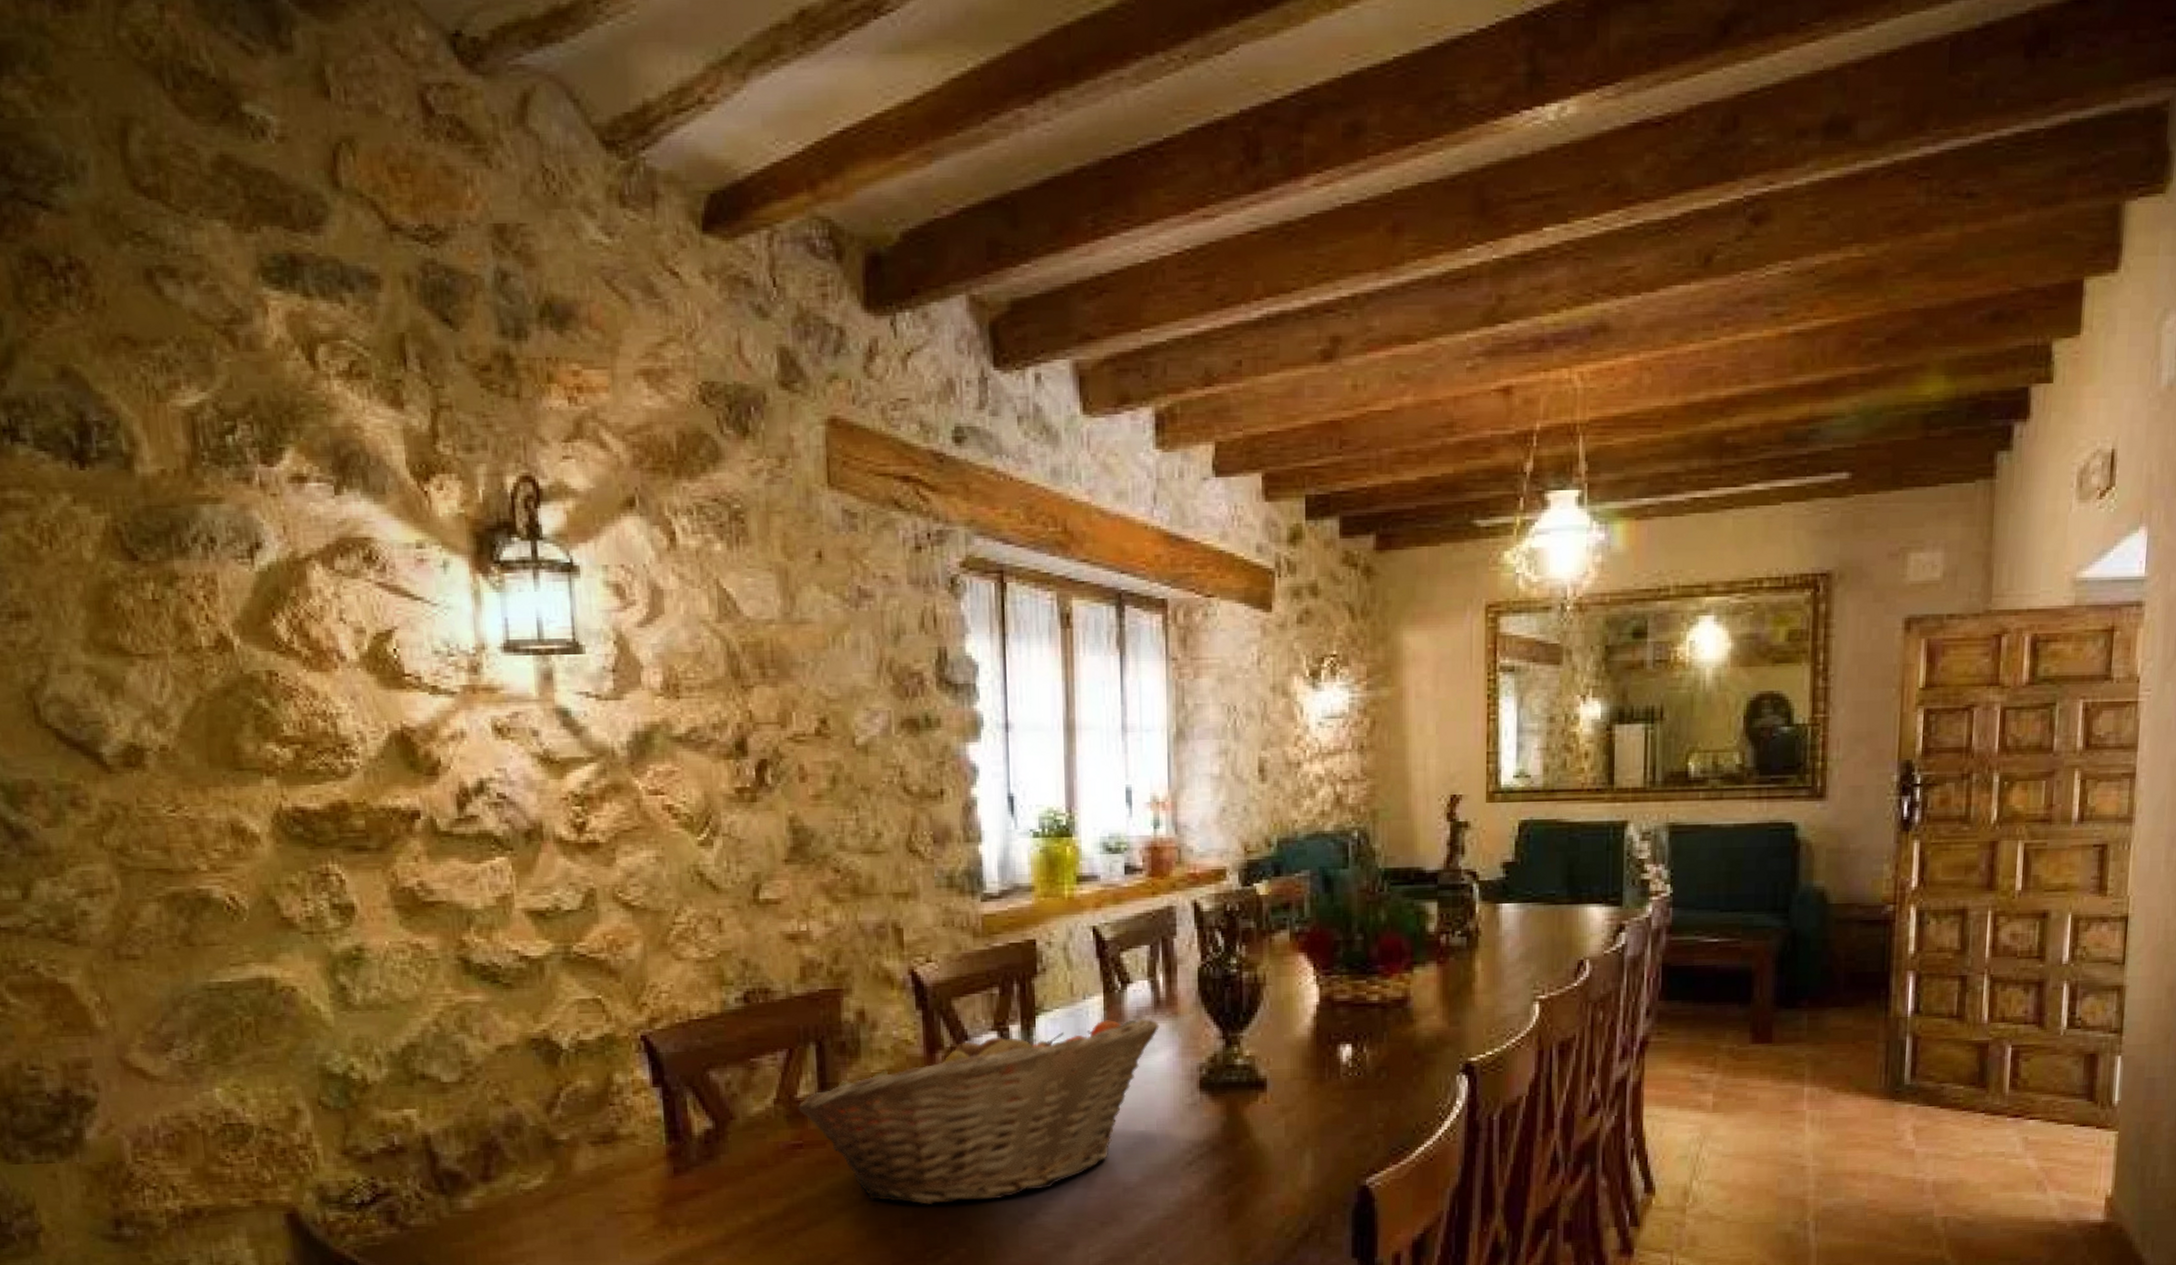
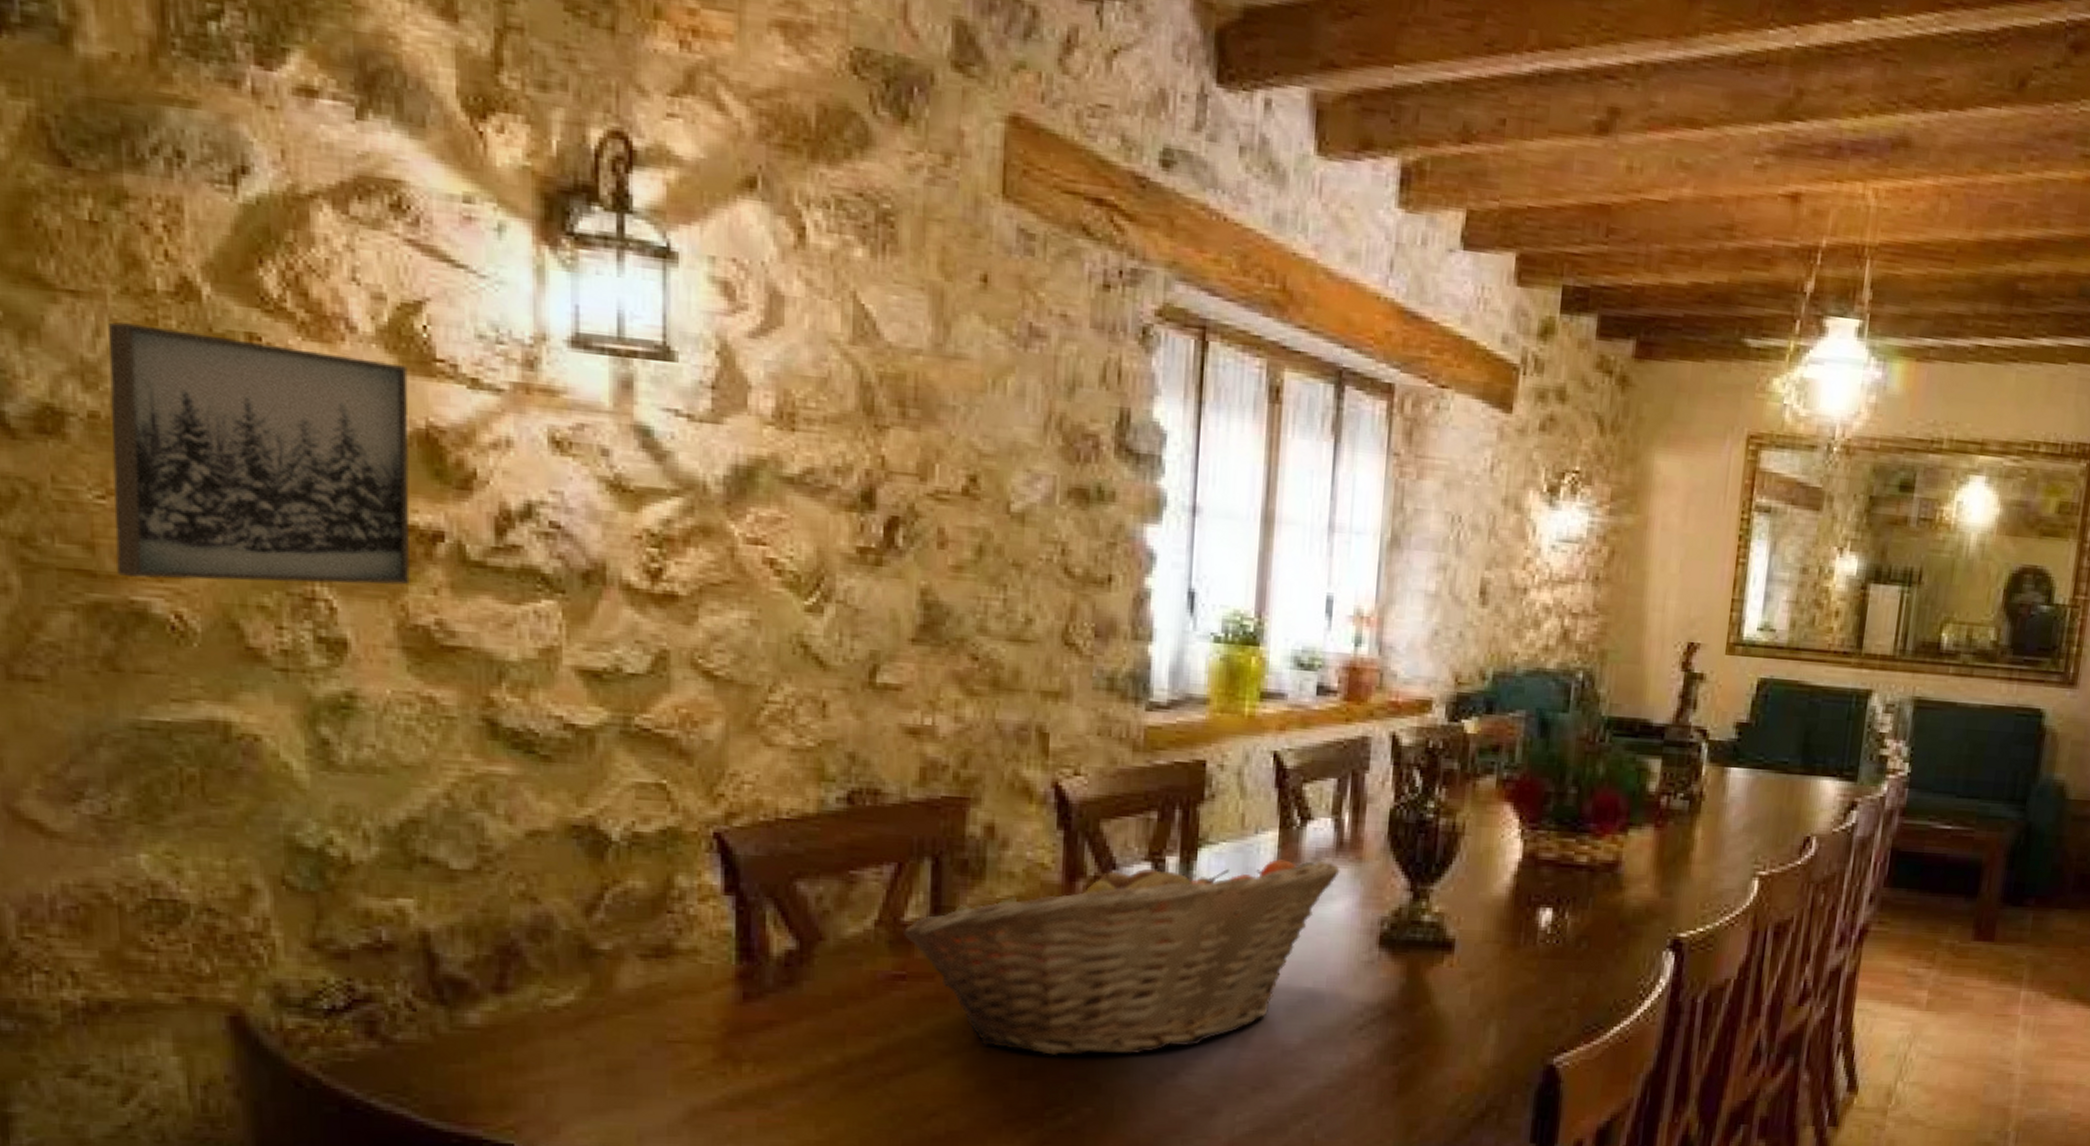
wall art: none [170,674,397,870] -> present [108,322,410,585]

